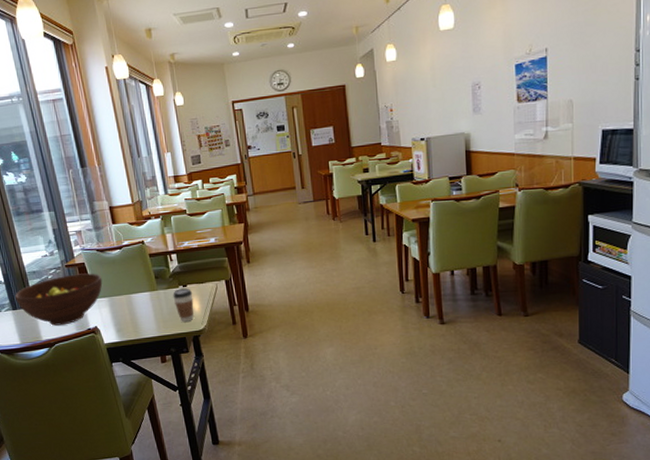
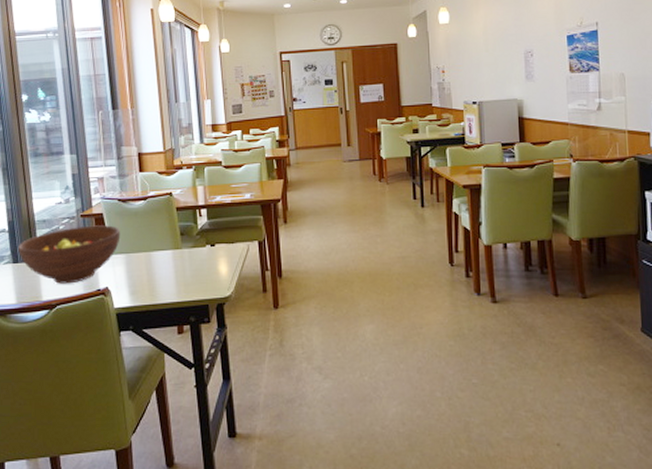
coffee cup: present [173,288,194,322] -> none [198,248,221,286]

